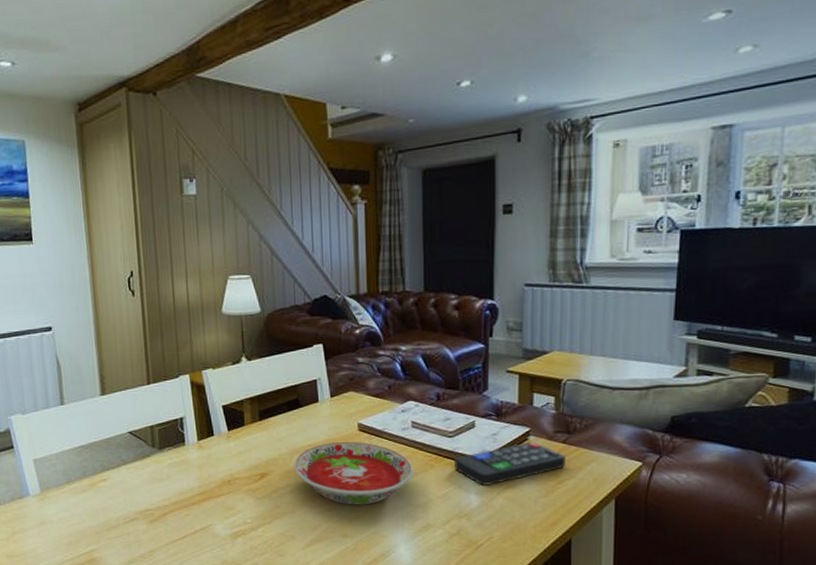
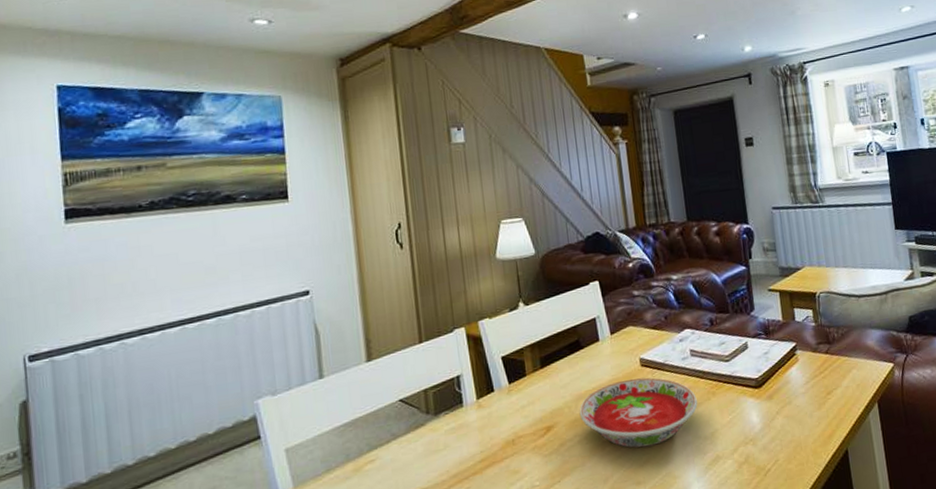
remote control: present [455,442,565,485] -> none [733,356,831,407]

